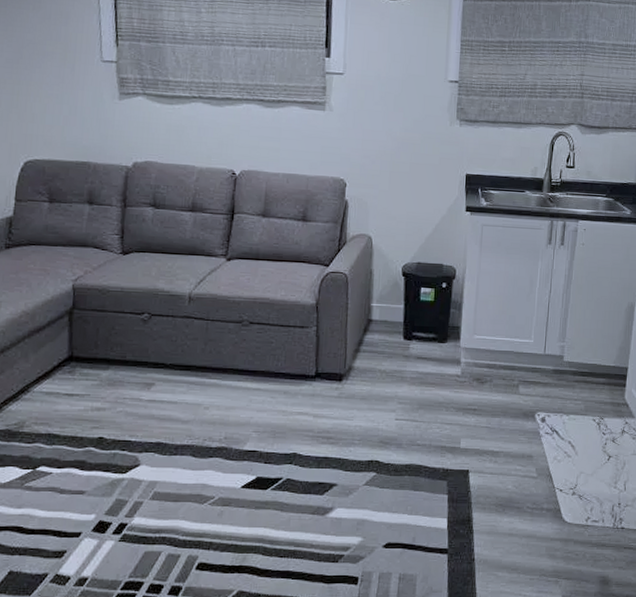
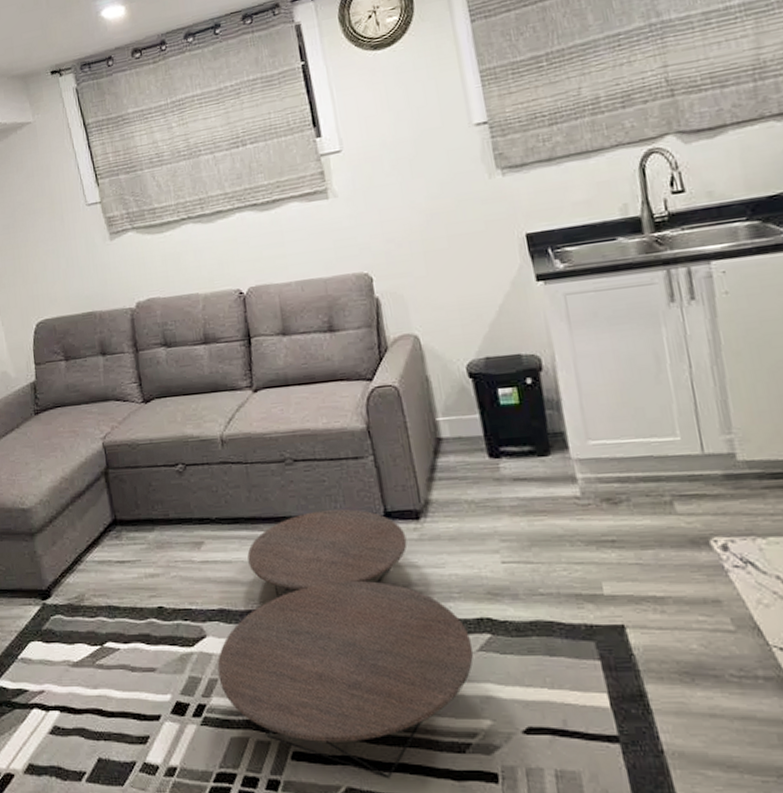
coffee table: none [144,367,361,584] -> present [217,509,474,779]

